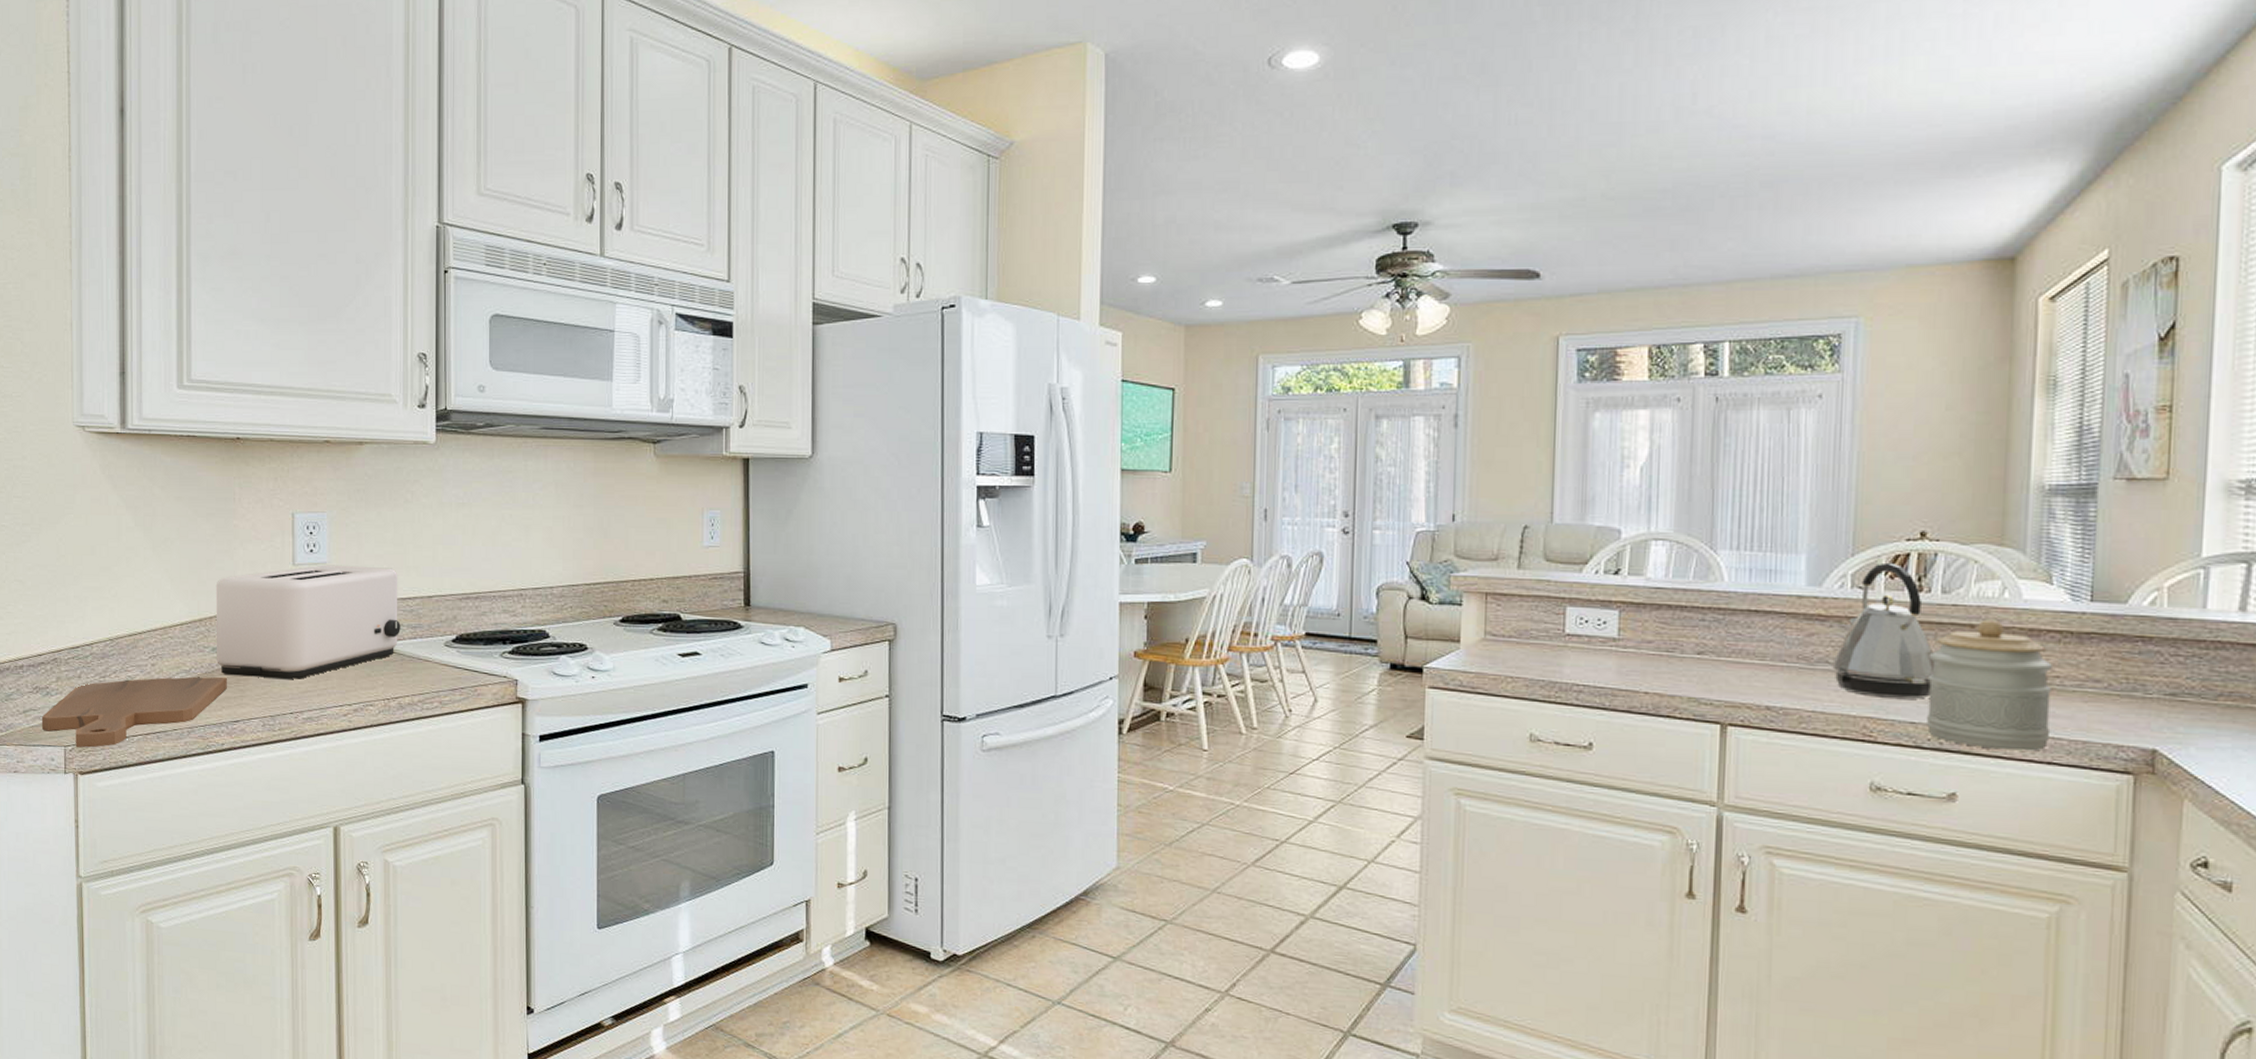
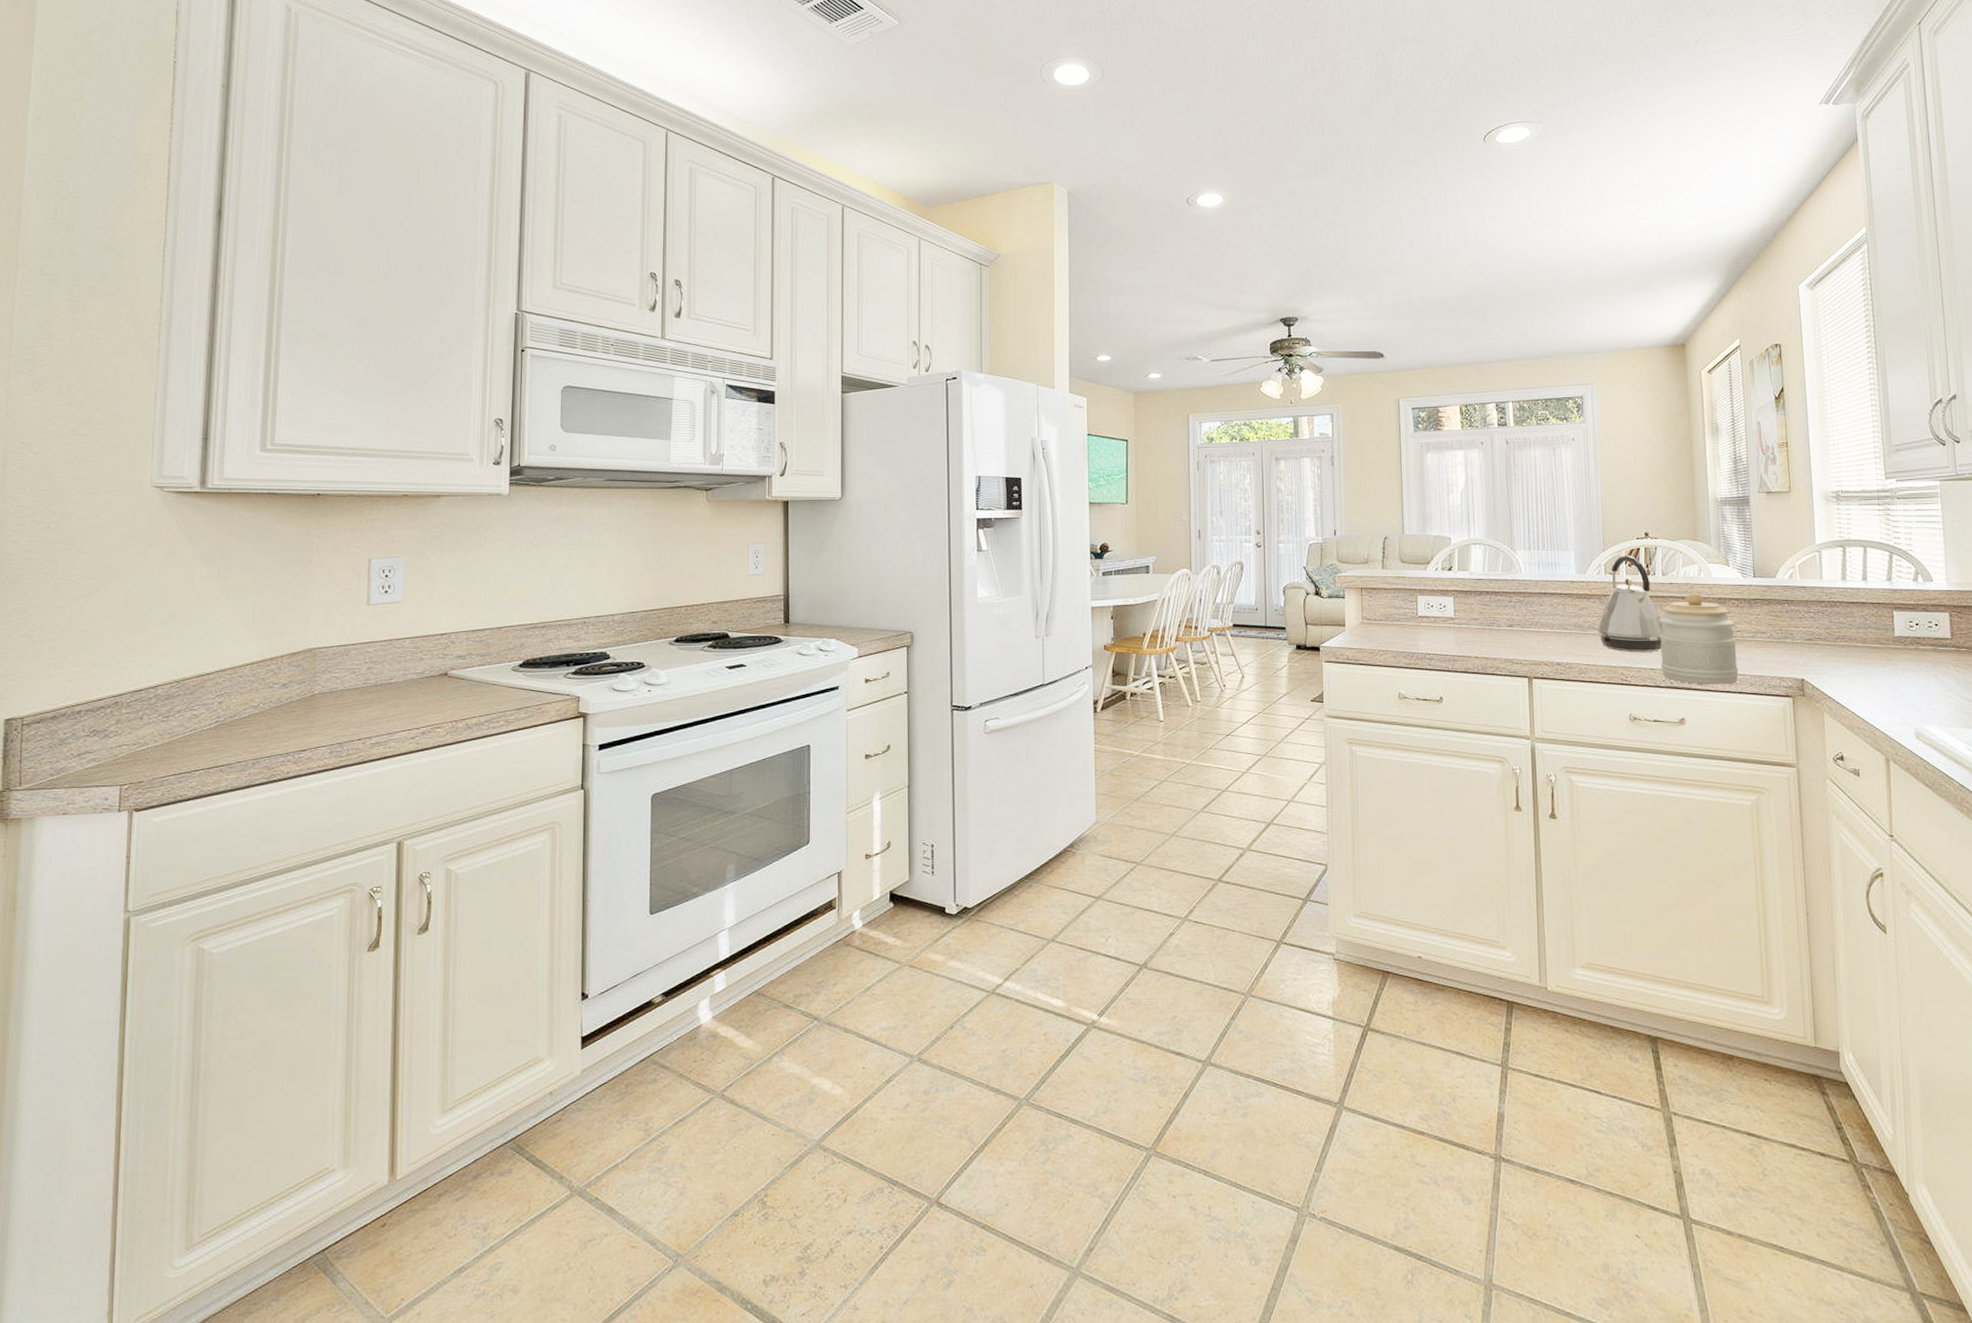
cutting board: present [41,677,227,748] -> none [97,710,296,786]
toaster: present [215,564,401,679] -> none [286,603,470,708]

